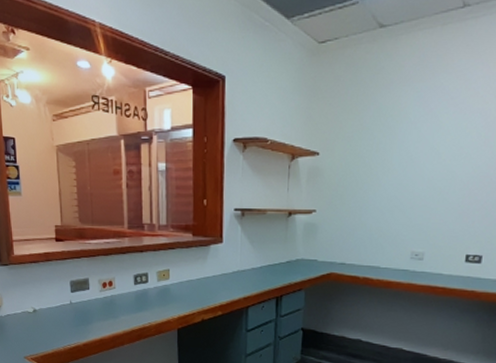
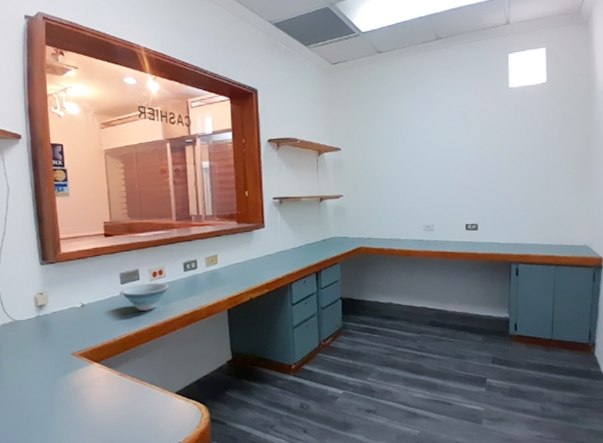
bowl: none [71,294,119,322] -> present [121,283,169,311]

